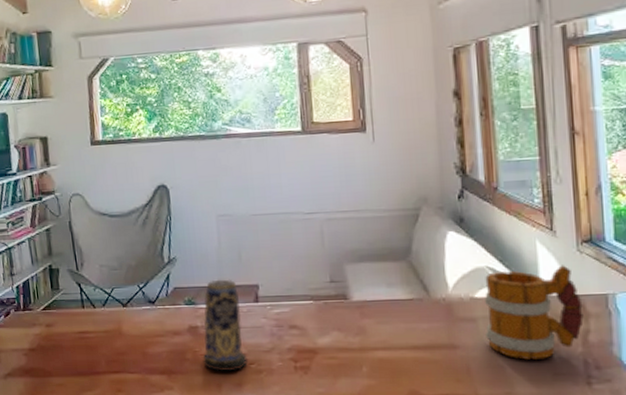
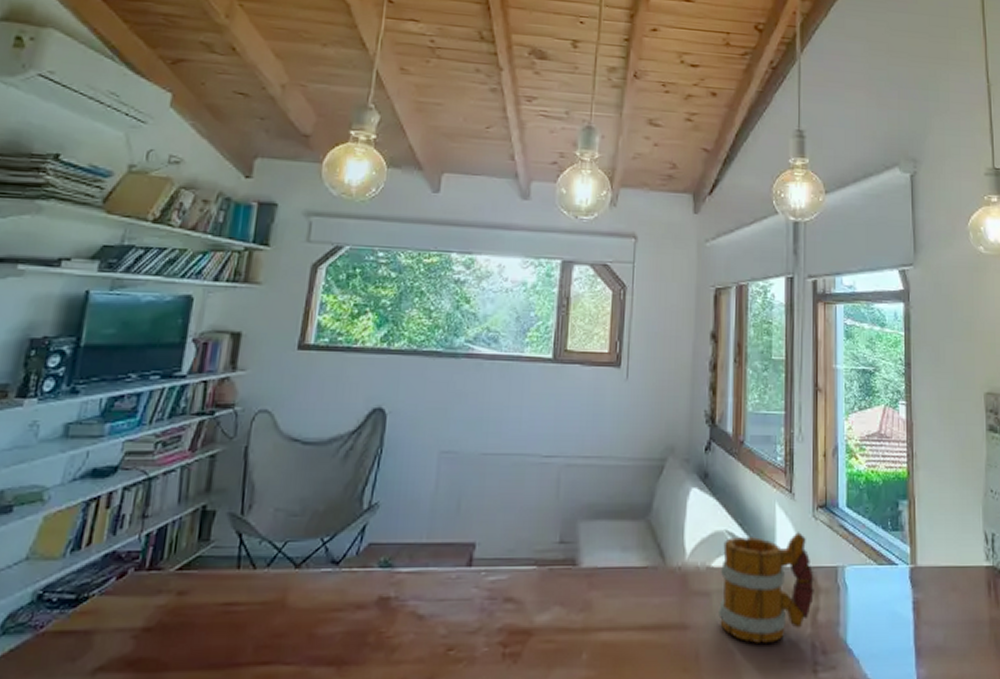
candle: present [203,279,248,371] -> none [388,534,449,660]

